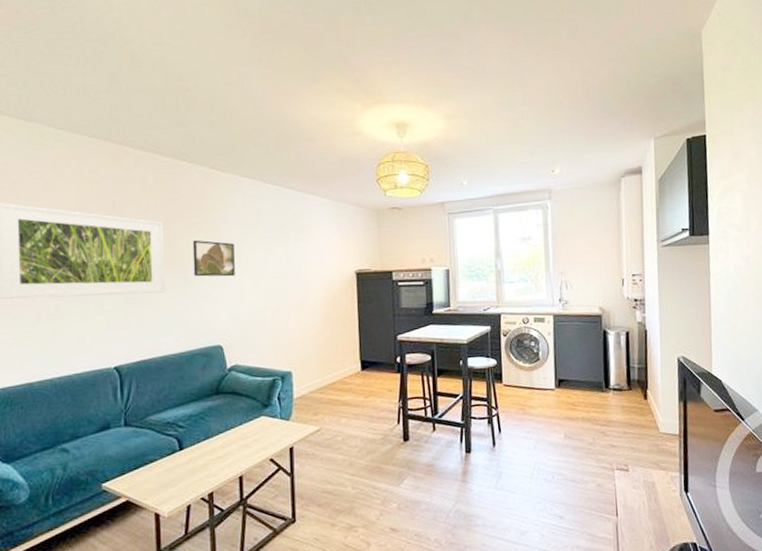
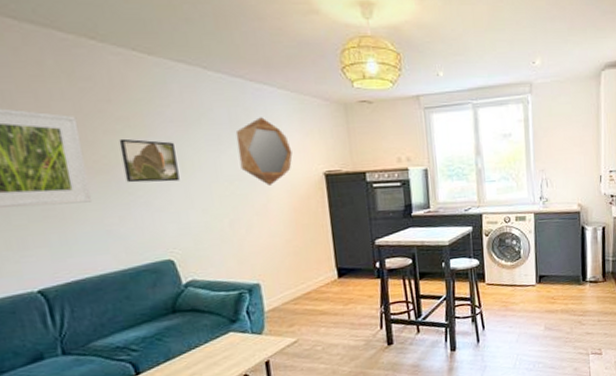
home mirror: none [284,222,330,282] -> present [235,117,293,186]

